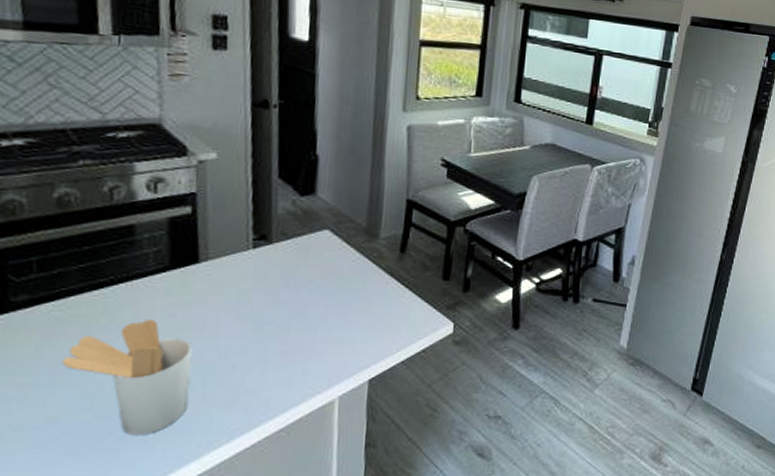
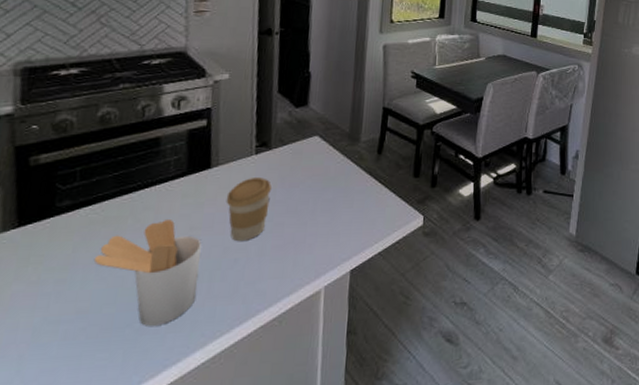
coffee cup: none [219,275,275,346] -> present [226,178,273,242]

